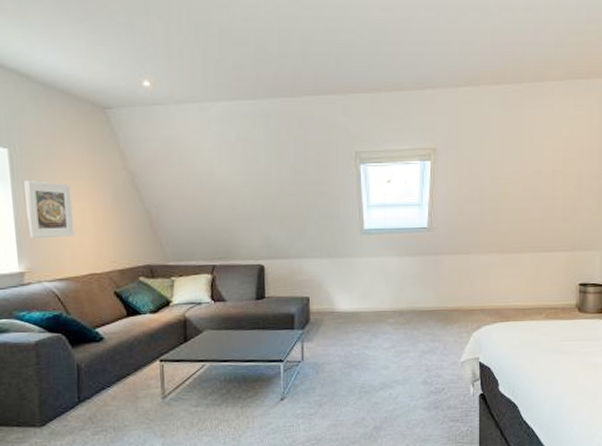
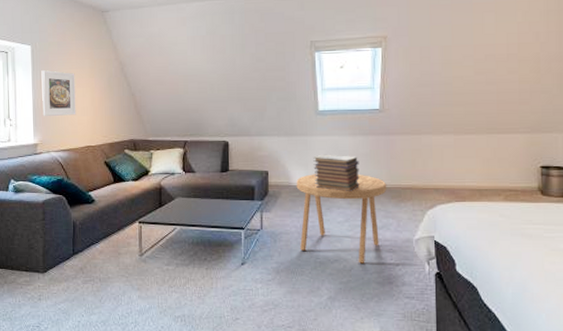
side table: none [340,297,434,390] -> present [296,174,387,264]
book stack: none [358,276,407,317] -> present [313,154,360,192]

